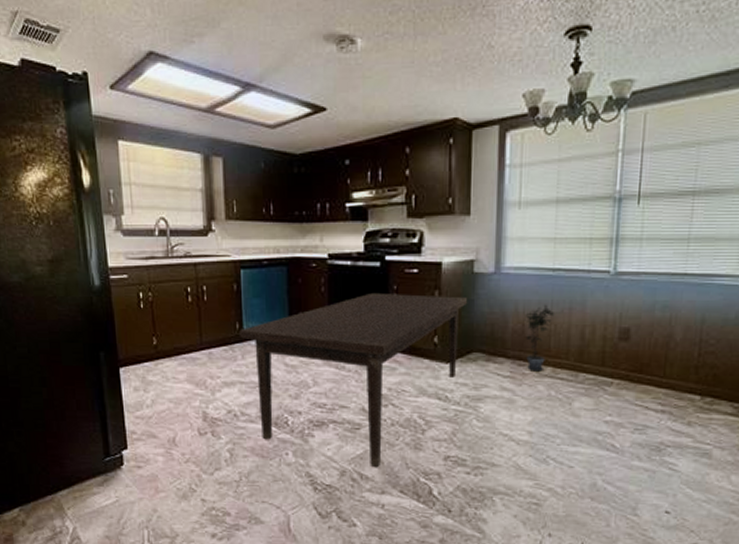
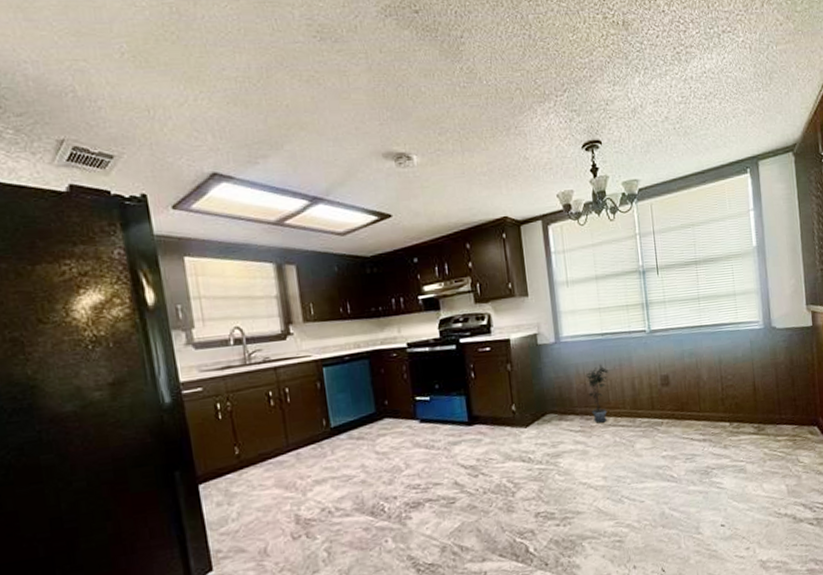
dining table: present [240,292,468,468] -> none [327,367,537,538]

